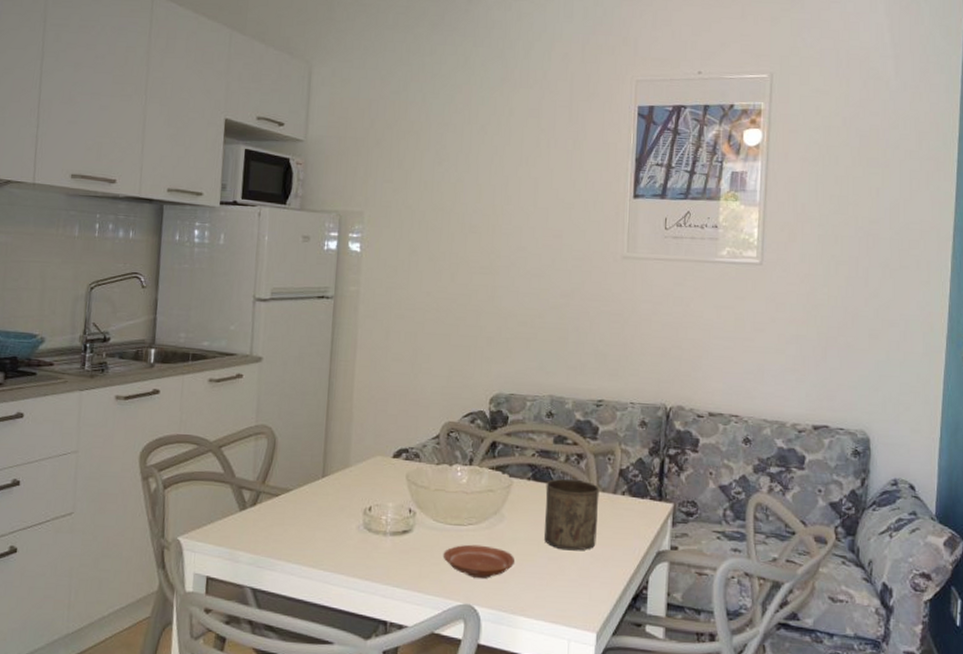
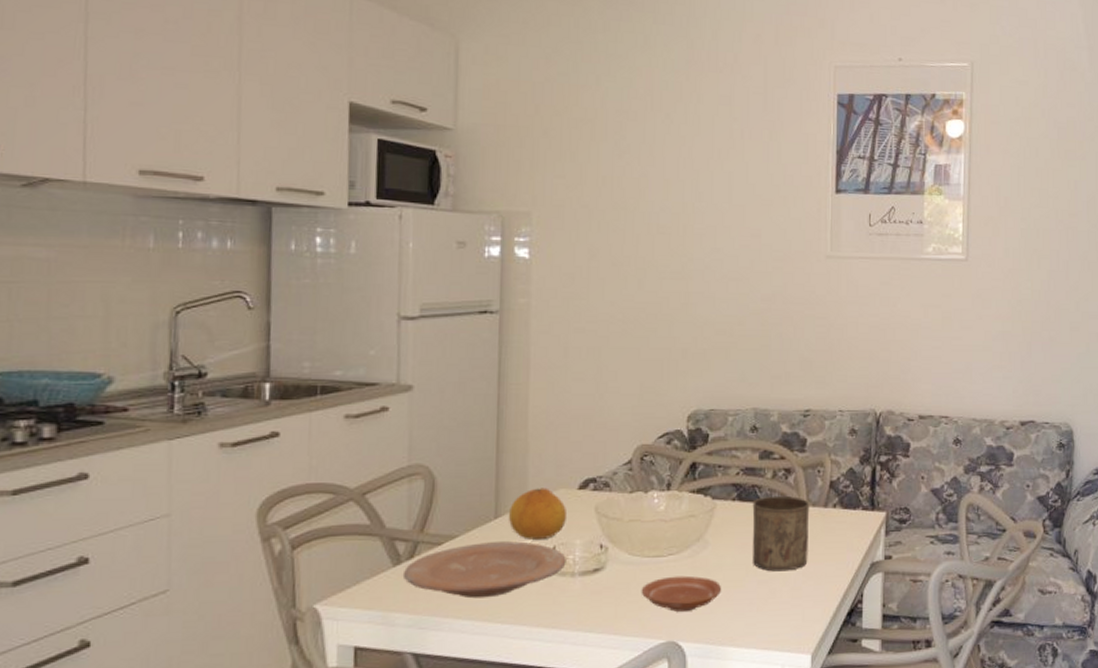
plate: none [246,497,380,547] -> present [402,541,566,599]
fruit: none [333,453,383,500] -> present [508,488,568,539]

